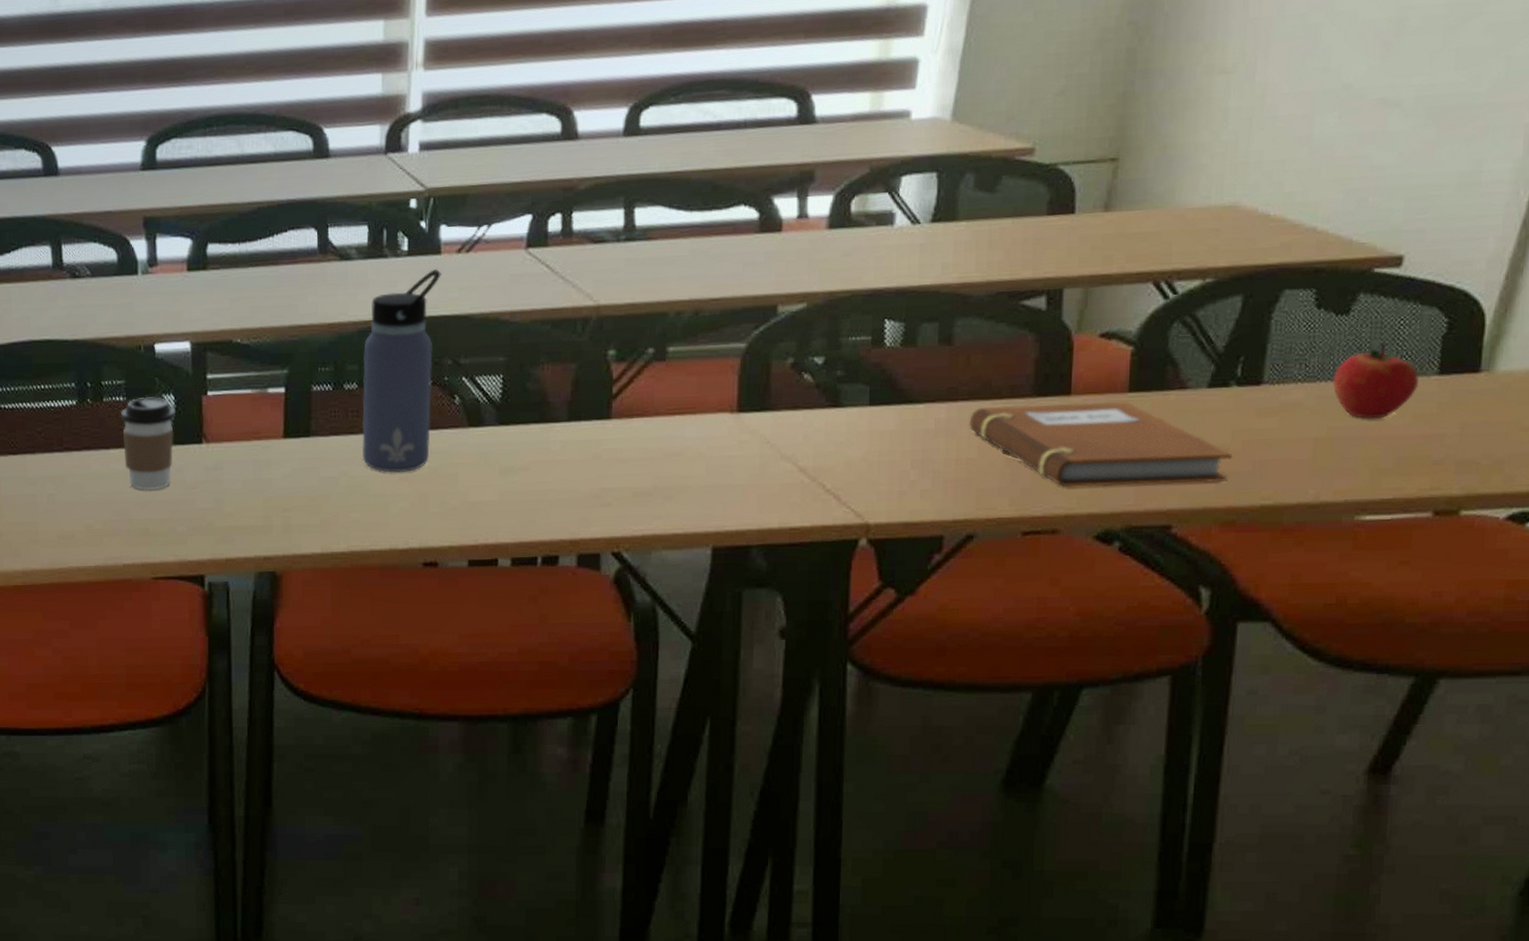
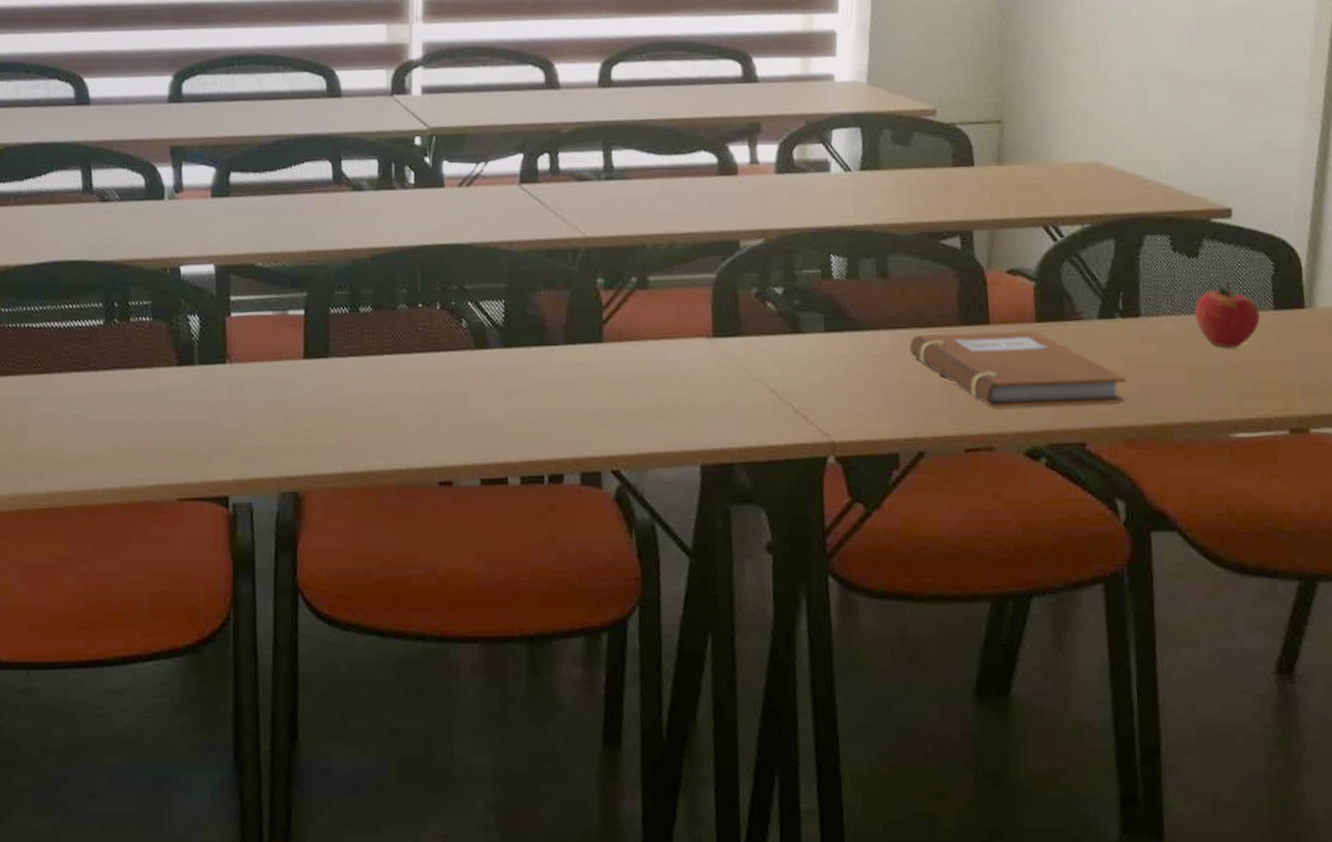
coffee cup: present [121,396,177,491] -> none [147,317,201,411]
water bottle: present [361,269,441,473] -> none [376,201,445,393]

